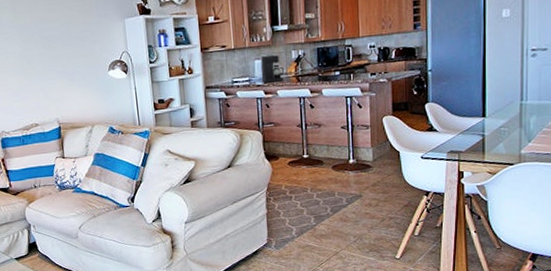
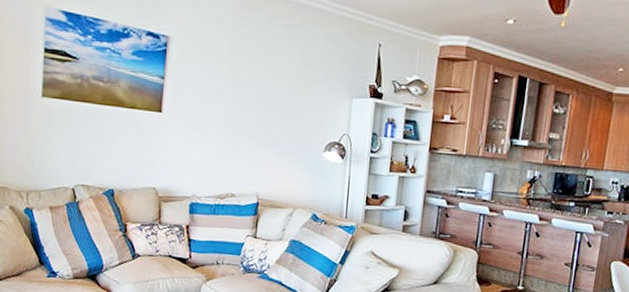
coffee maker: present [261,55,284,83] -> none [488,170,515,201]

